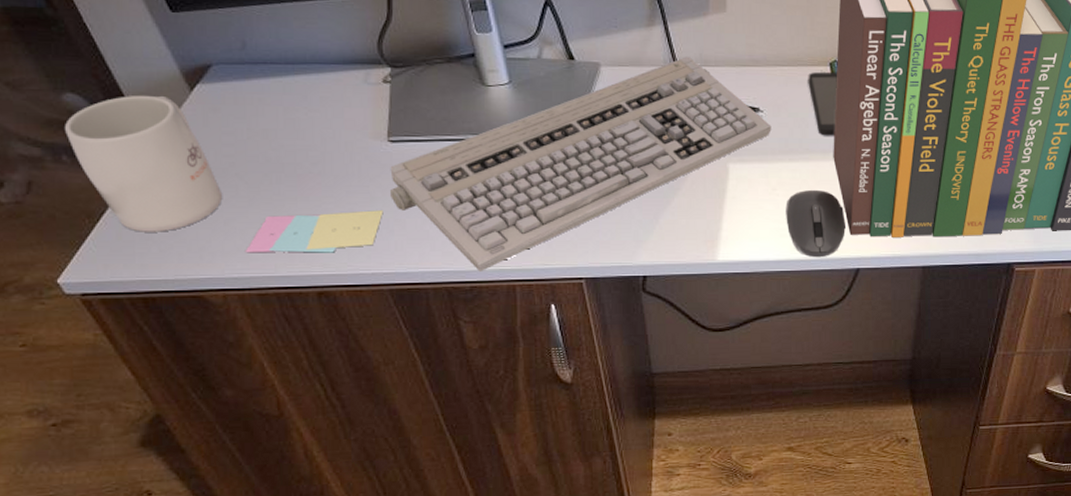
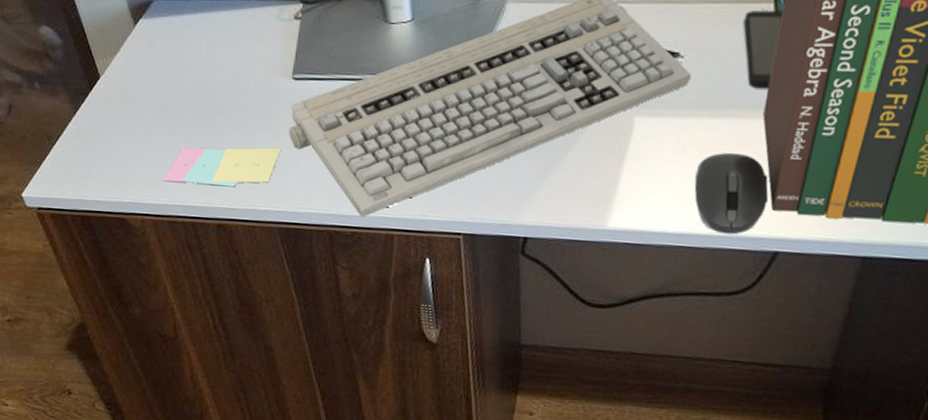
mug: present [65,95,222,232] -> none [39,28,149,157]

